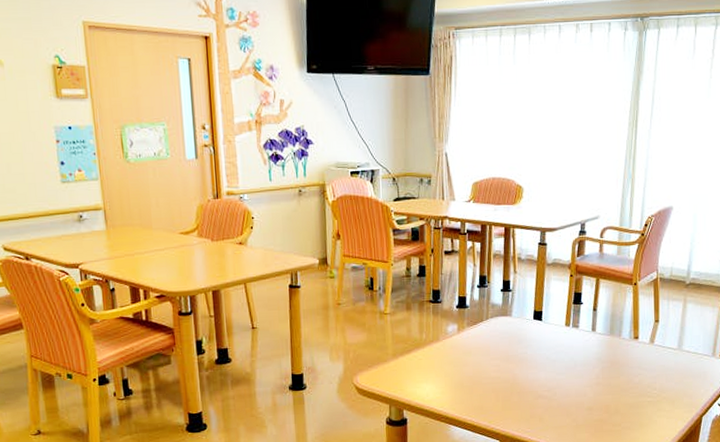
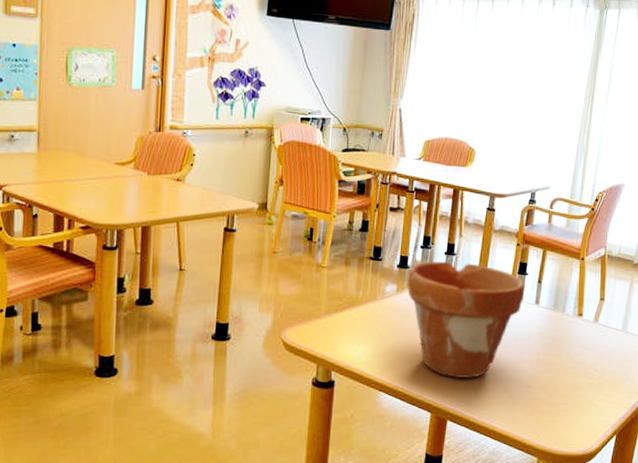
flower pot: none [467,298,581,407] -> present [407,261,525,379]

